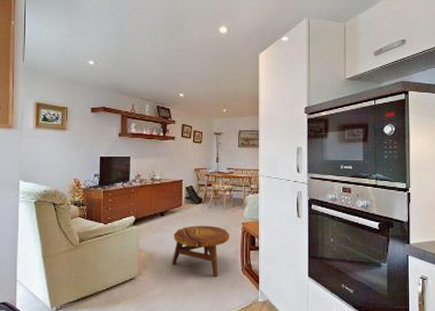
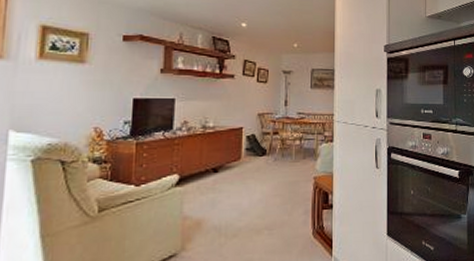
side table: present [172,225,230,278] -> none [226,181,299,246]

